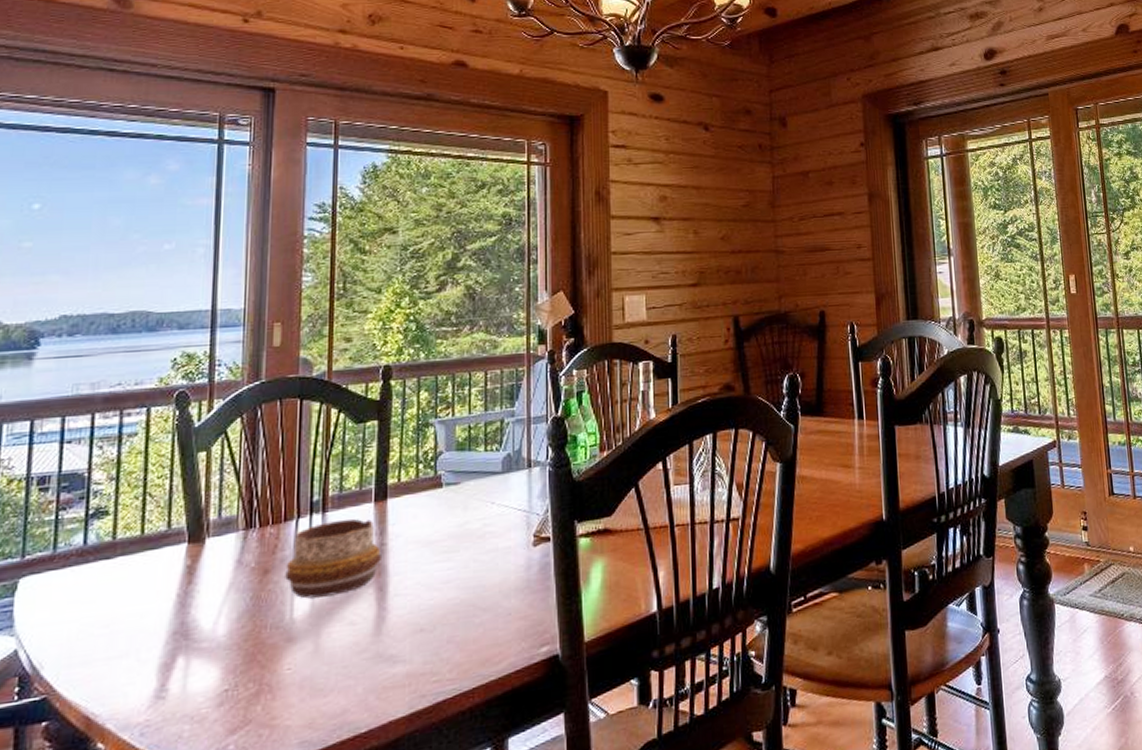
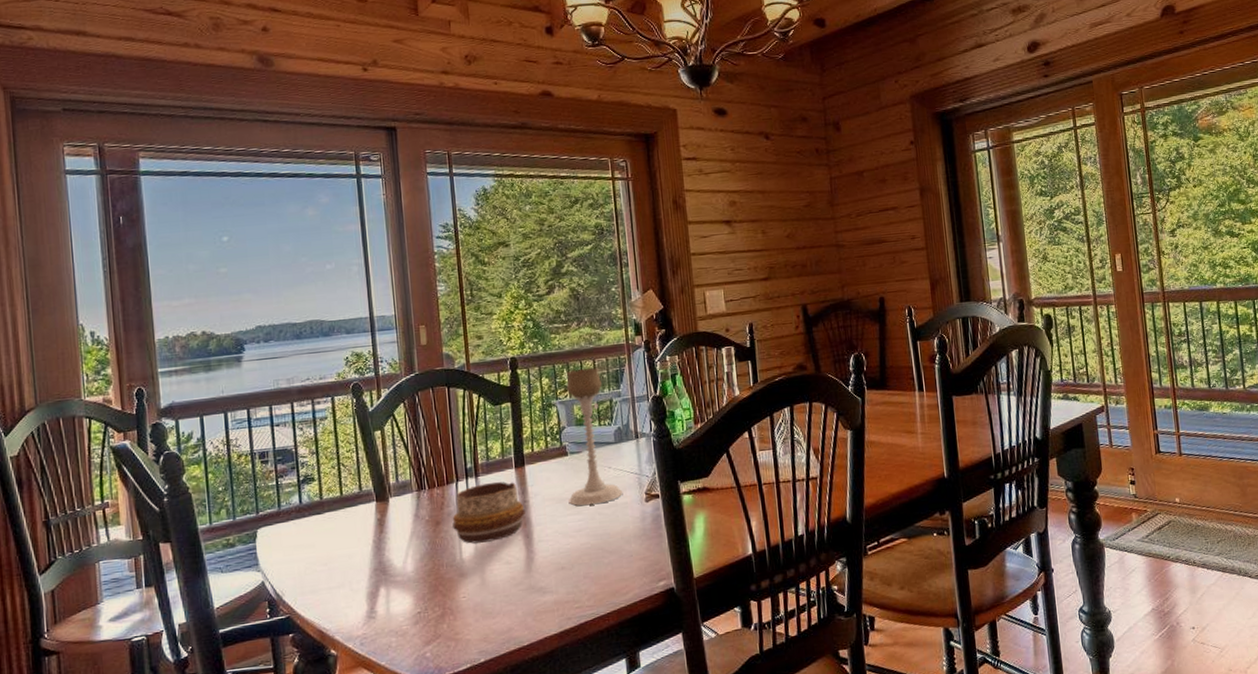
candle holder: none [437,380,507,551] -> present [567,367,623,506]

